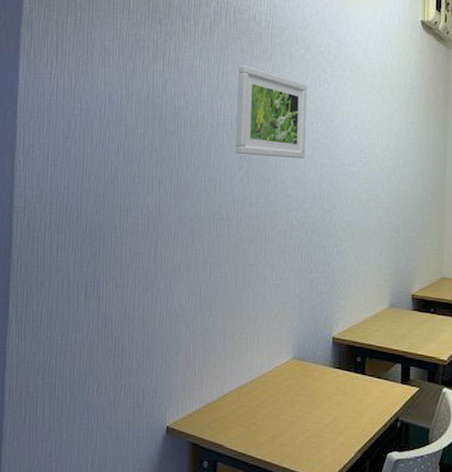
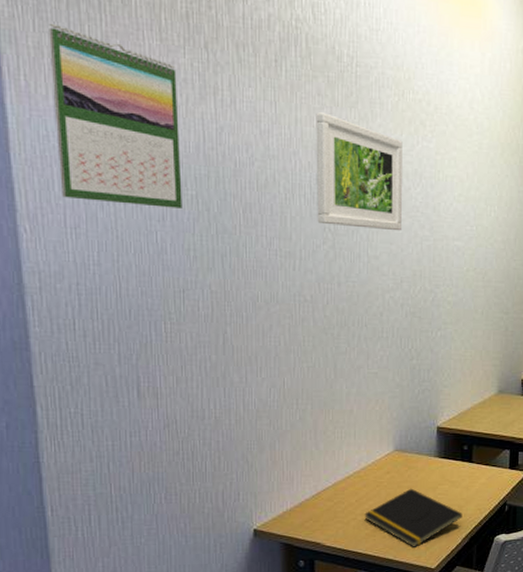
calendar: none [48,13,138,144] -> present [49,23,182,209]
notepad: none [264,397,356,458] -> present [364,488,463,547]

